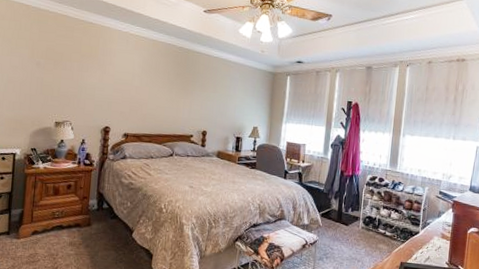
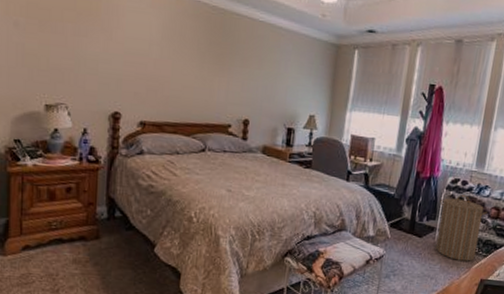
laundry hamper: none [360,190,402,247] -> present [435,195,487,262]

